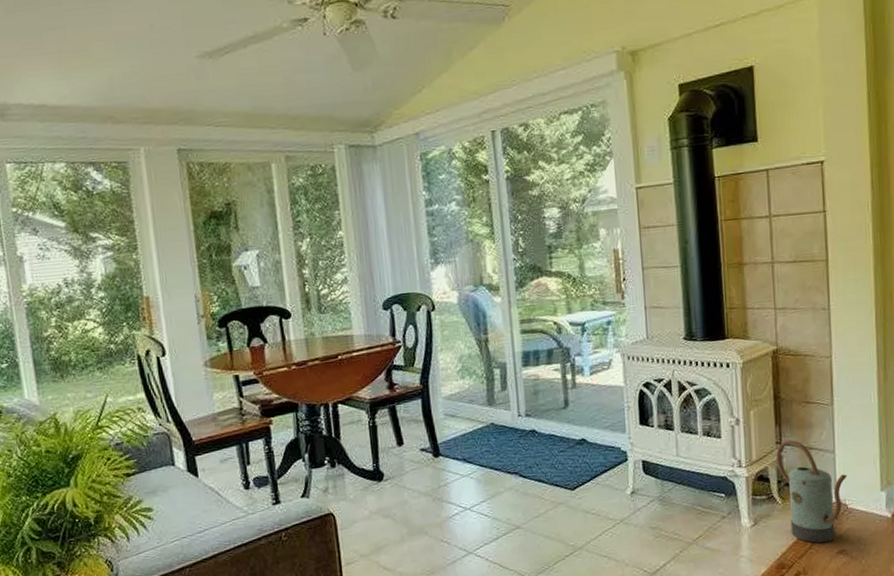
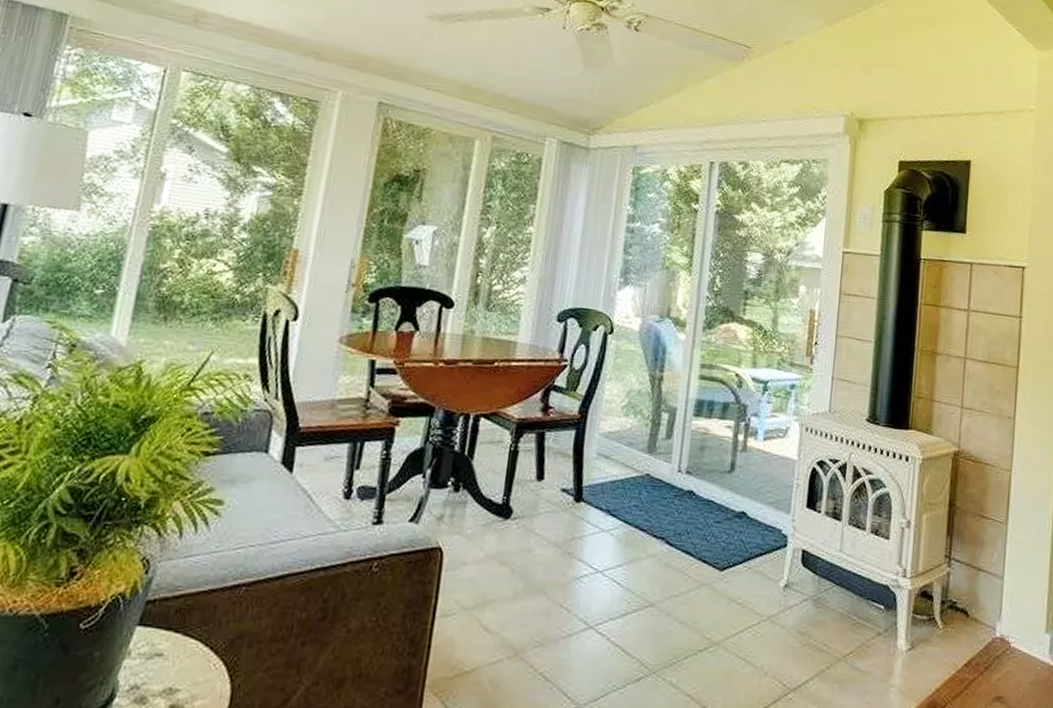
watering can: present [776,439,848,543] -> none [943,554,1014,685]

